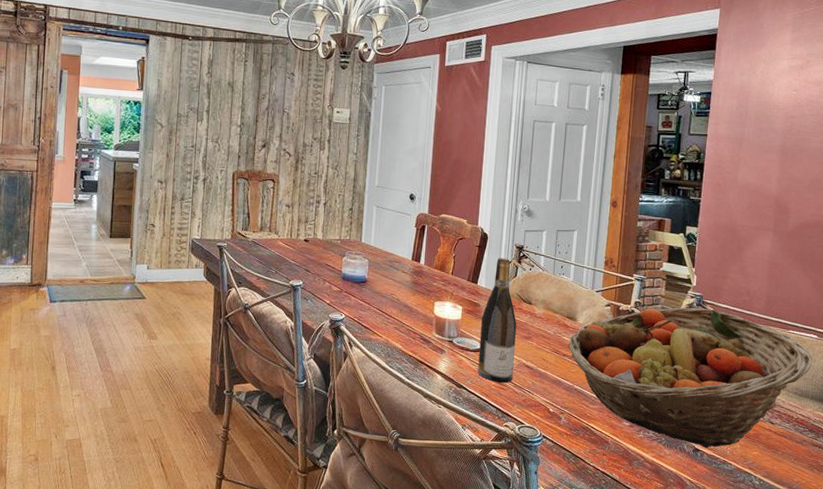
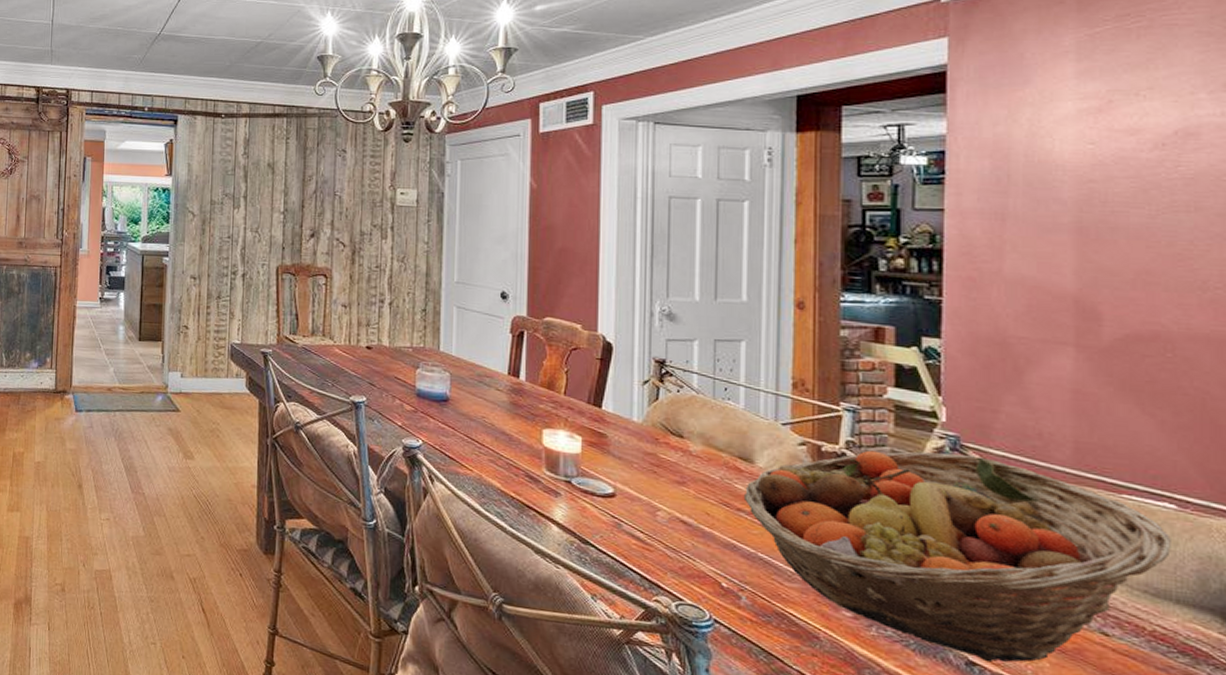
wine bottle: present [477,258,517,383] -> none [609,375,663,543]

